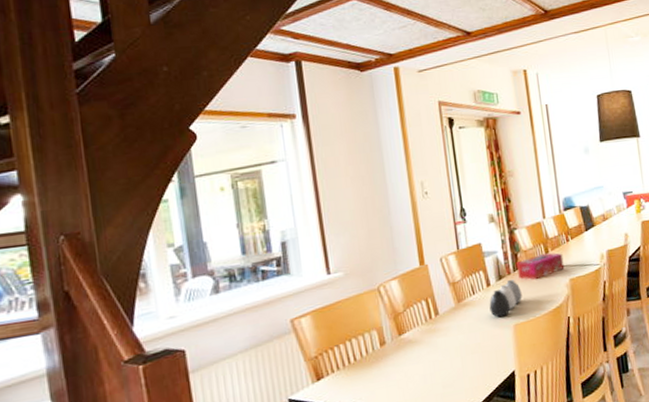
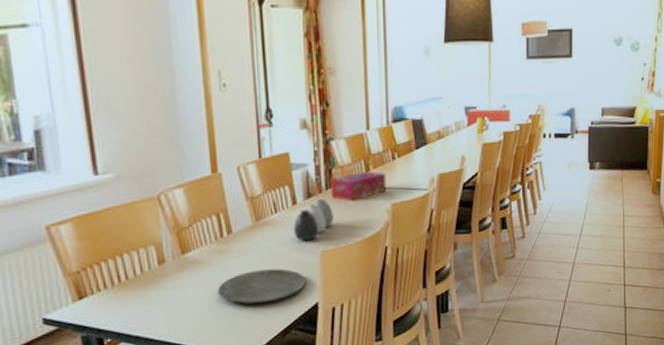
plate: none [430,342,503,376] -> present [218,268,306,304]

